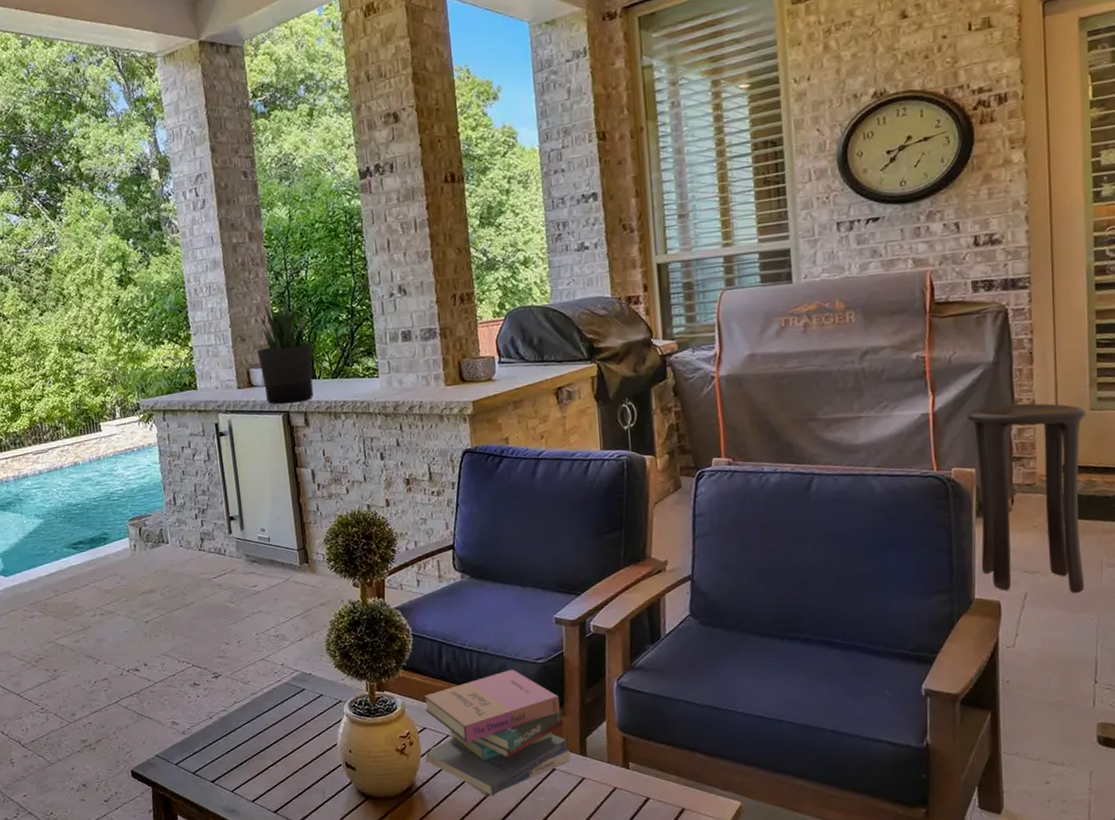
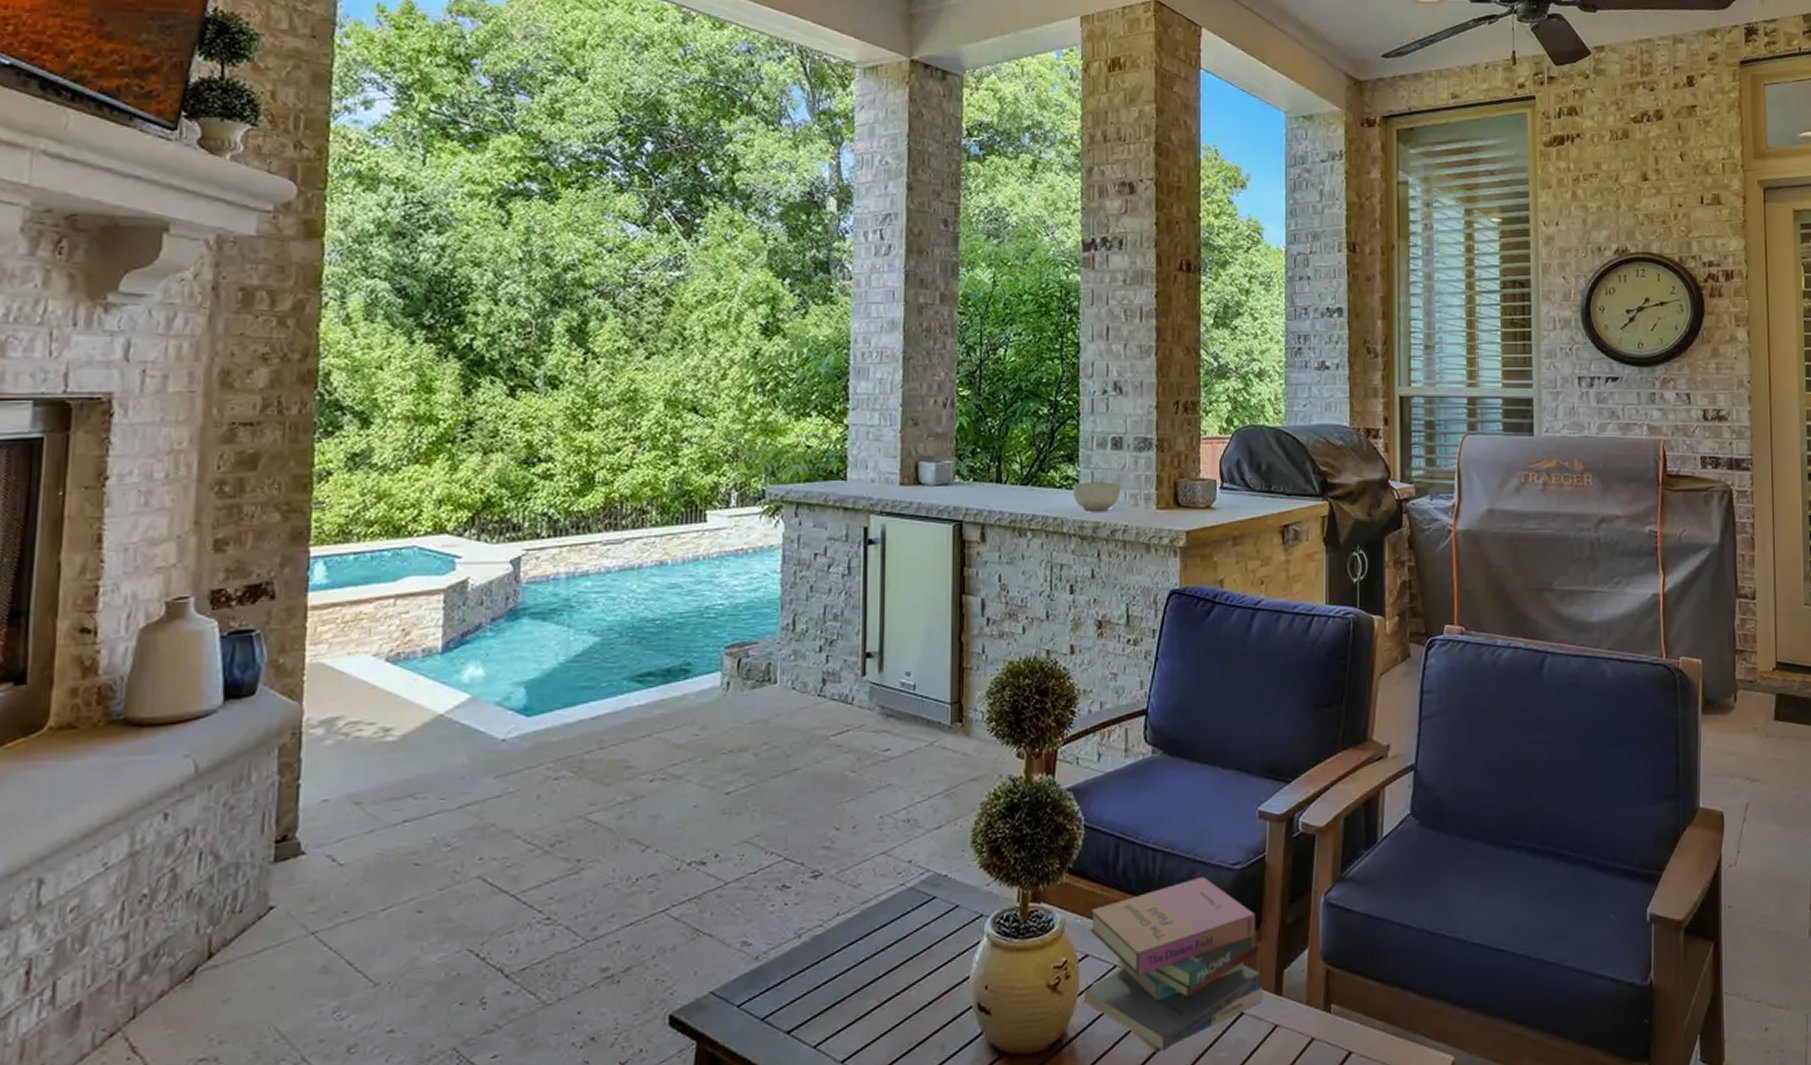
planter: present [256,299,313,404] -> none [930,376,1002,511]
bowl: none [373,368,414,394] -> present [1072,482,1121,511]
stool: present [966,403,1086,593] -> none [1694,591,1801,806]

